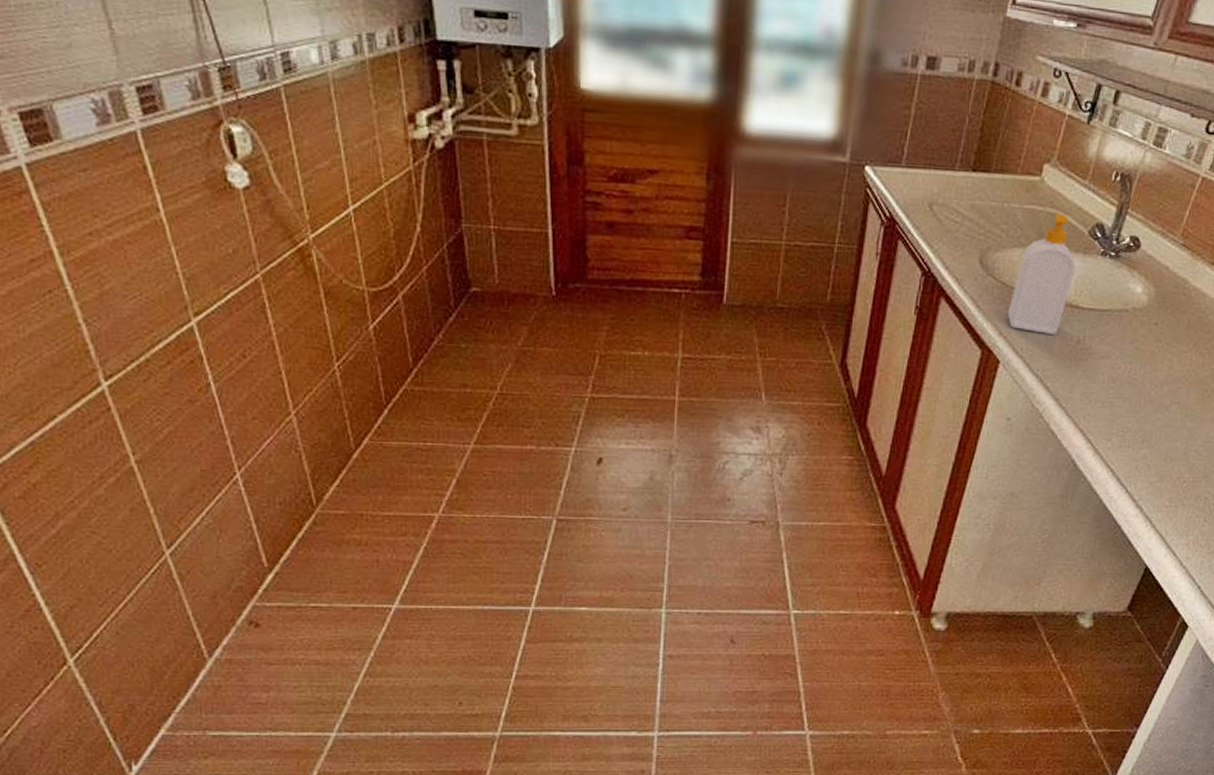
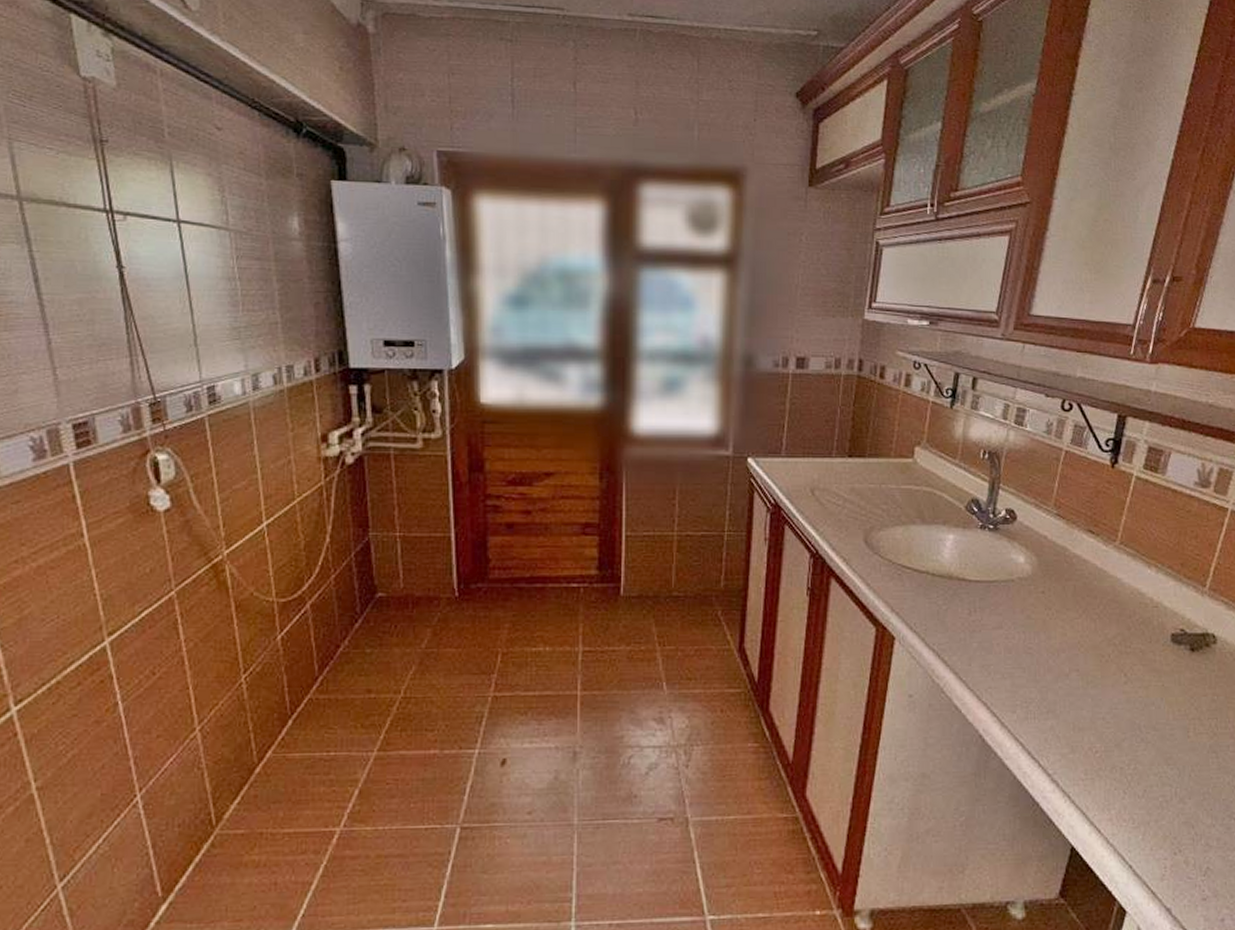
soap bottle: present [1007,212,1077,334] -> none [897,491,958,608]

